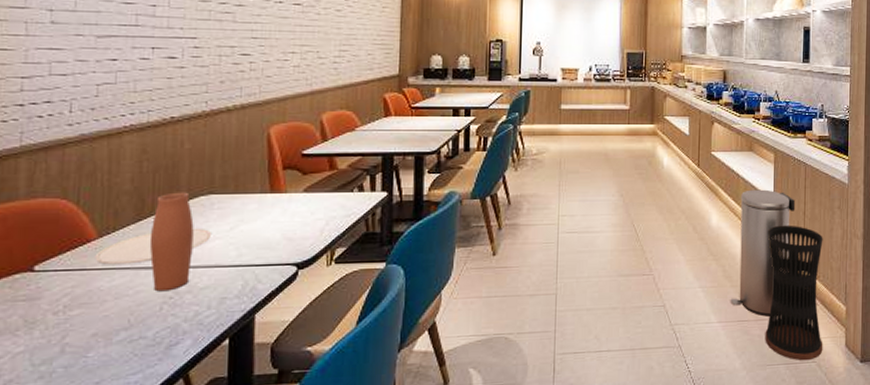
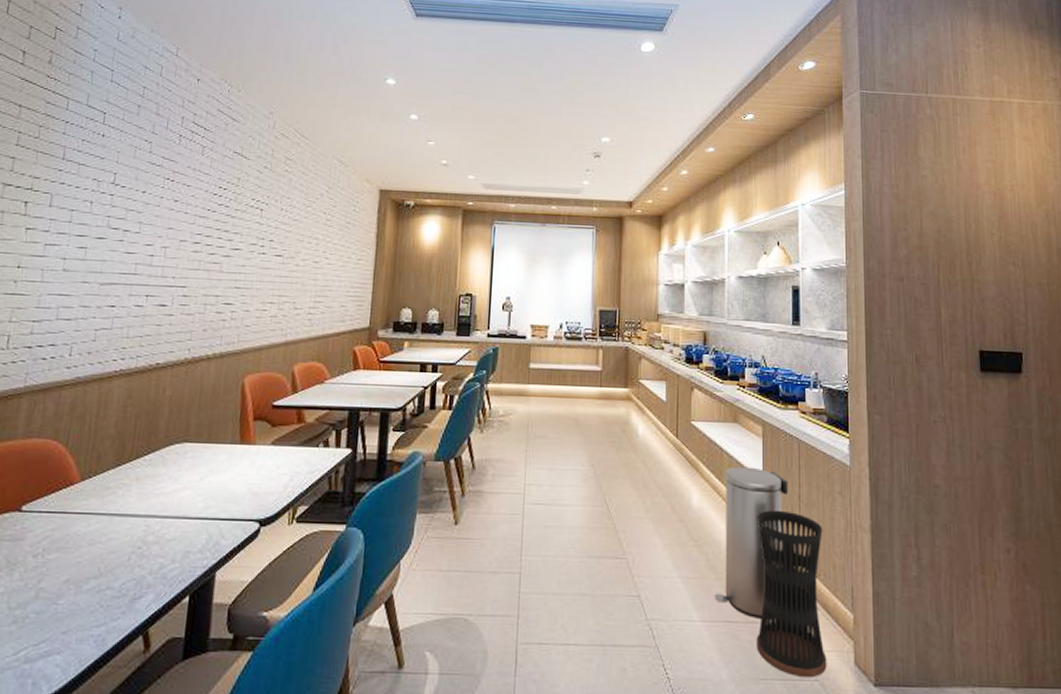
plate: present [94,228,212,265] -> none [75,476,183,510]
vase: present [149,192,194,292] -> none [124,438,168,541]

